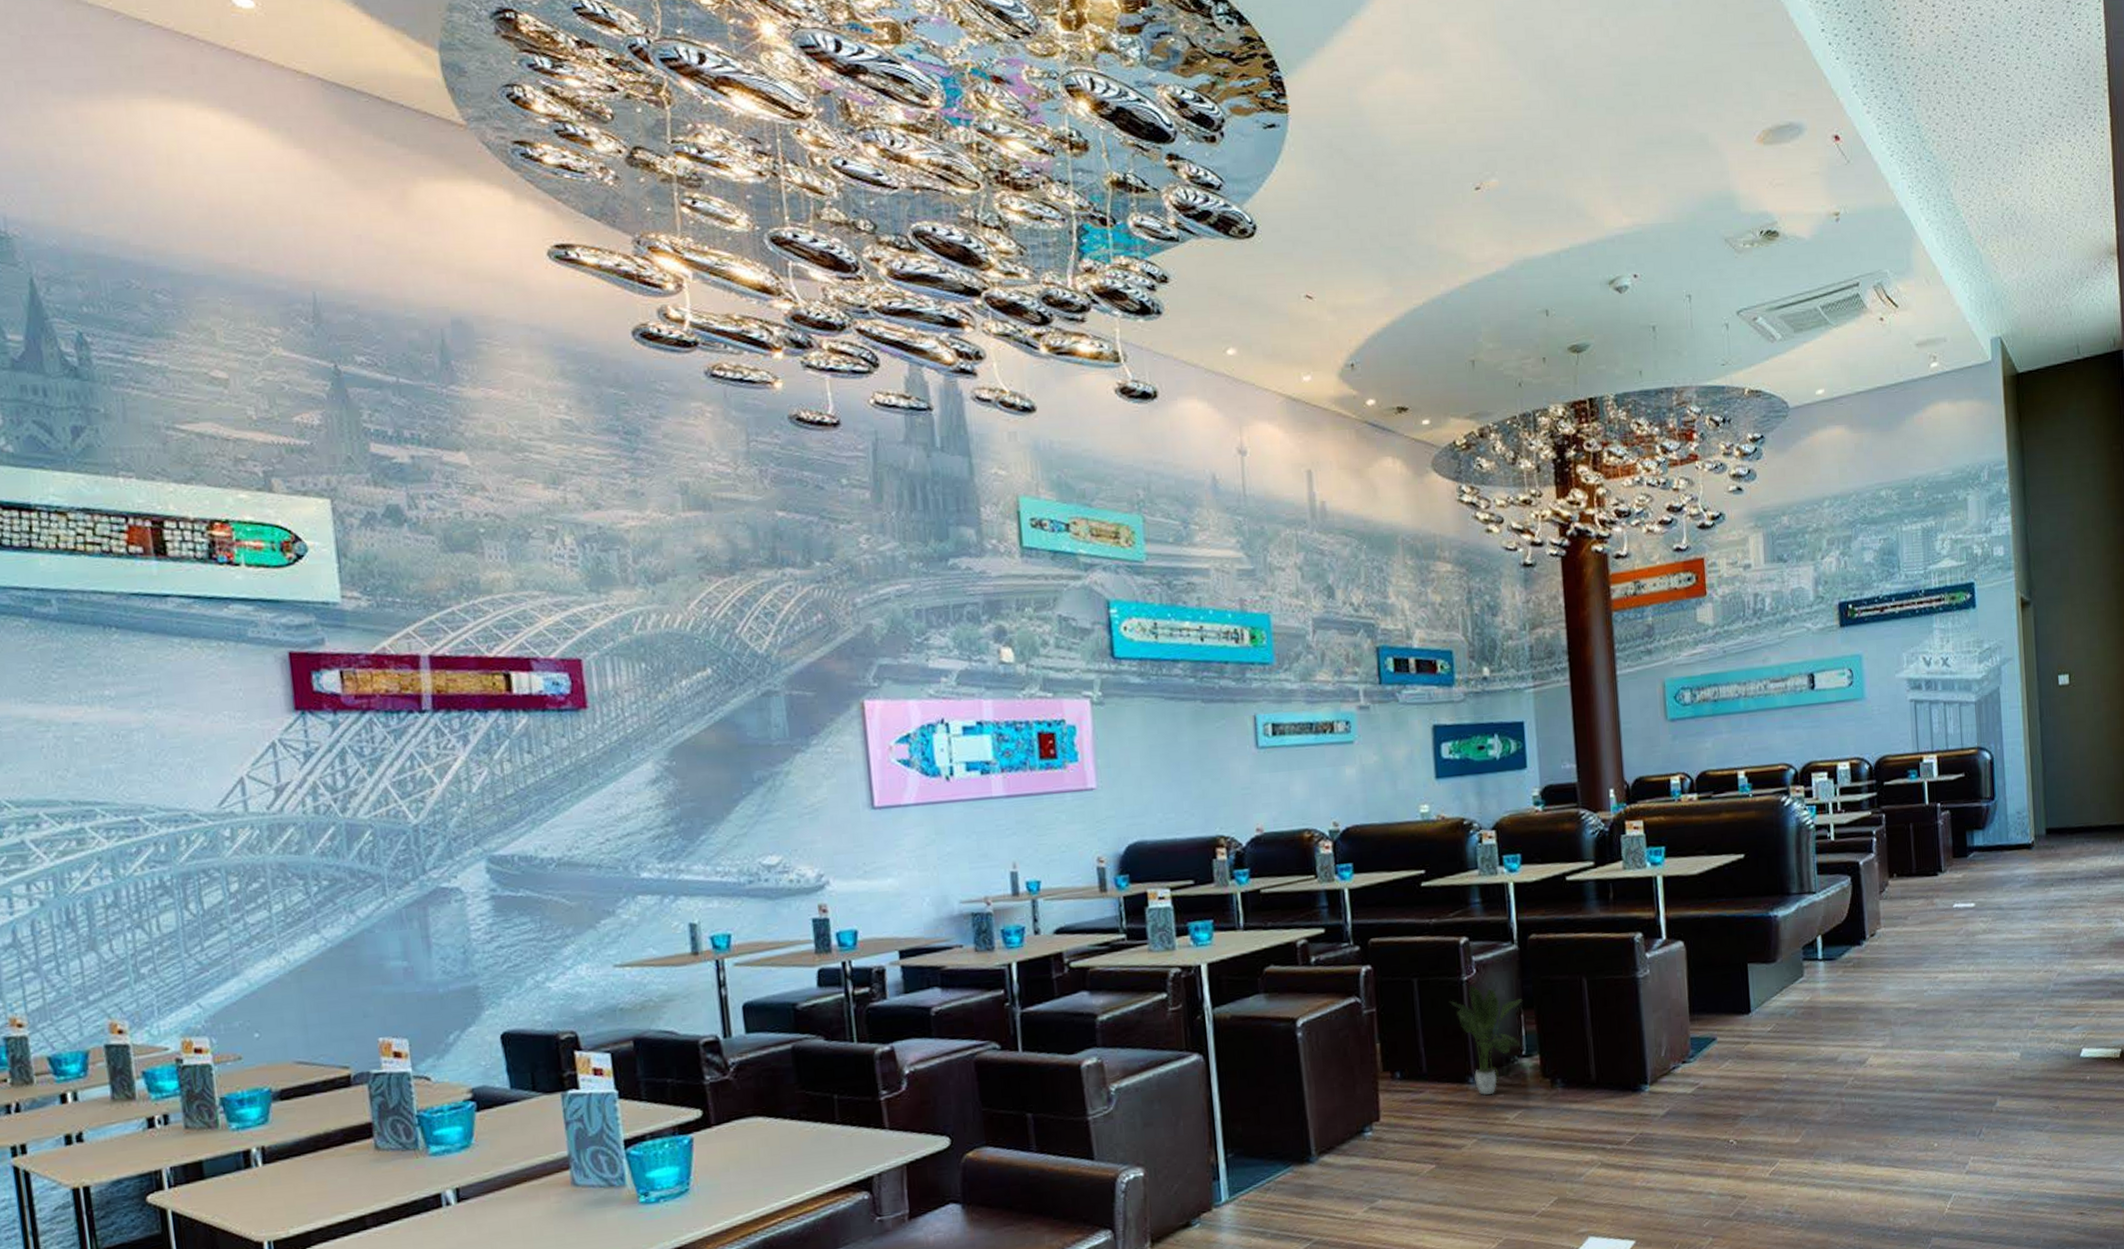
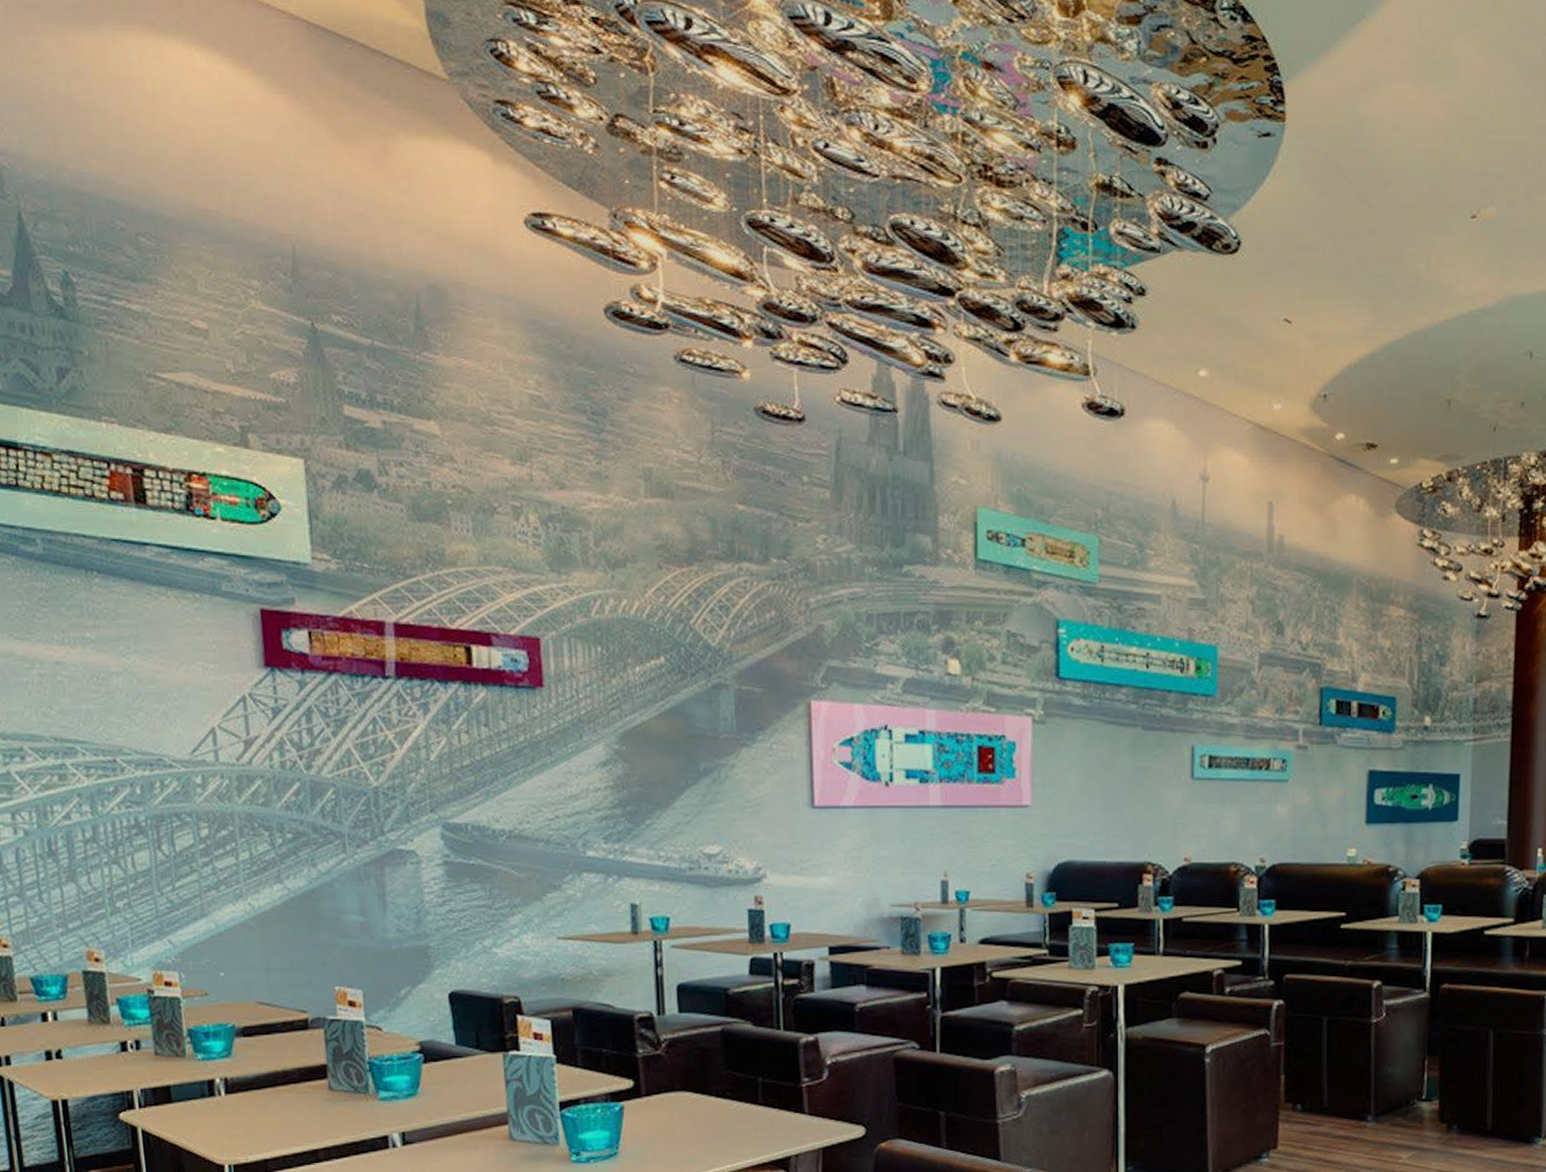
potted plant: present [1449,986,1523,1095] -> none [1356,1028,1429,1134]

